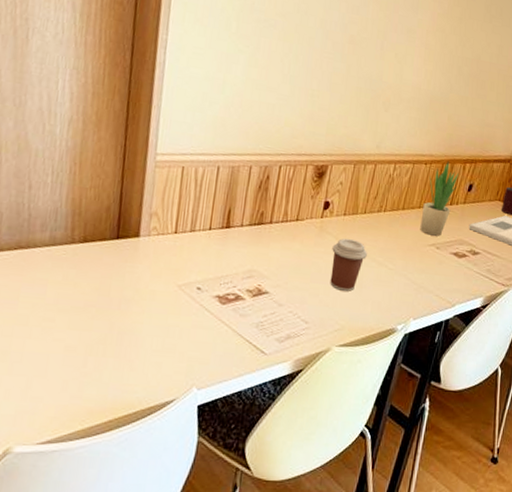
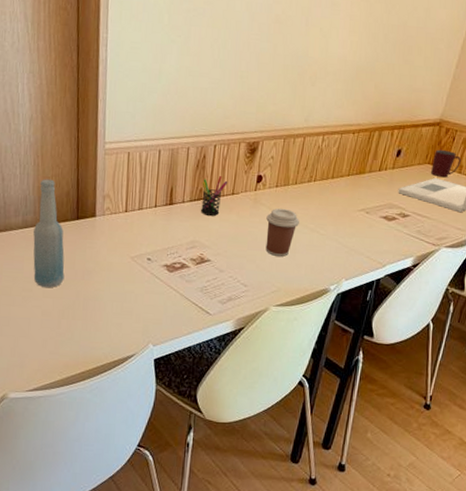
bottle: none [58,190,100,319] -> present [33,179,65,288]
pen holder: none [261,199,292,243] -> present [201,176,228,216]
potted plant: present [420,160,459,236] -> none [349,128,387,202]

